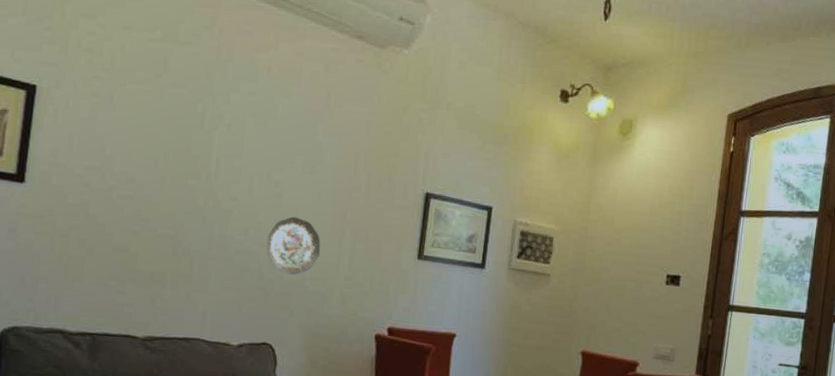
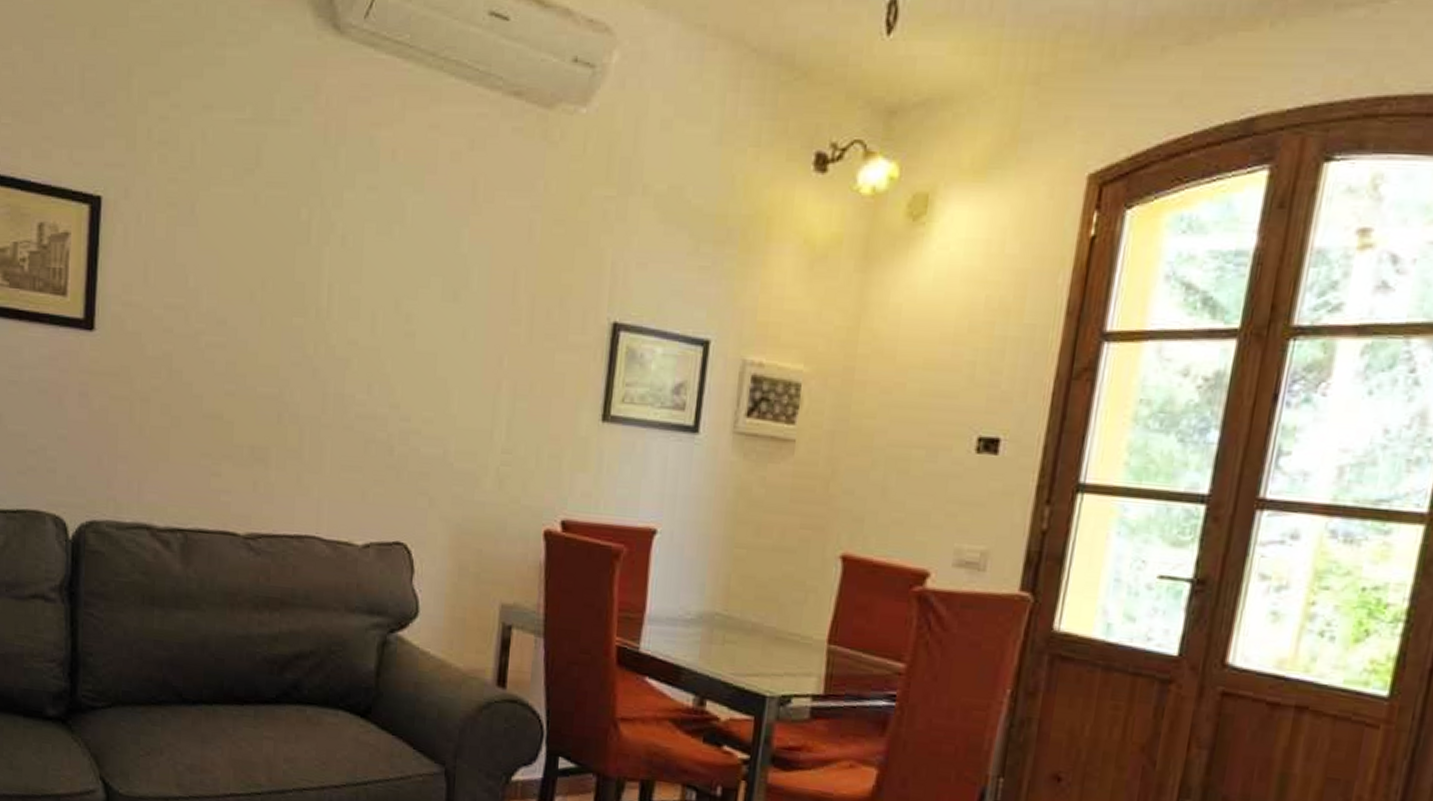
decorative plate: present [266,217,321,275] -> none [396,364,469,447]

